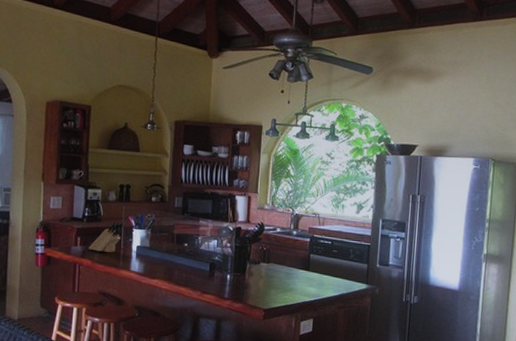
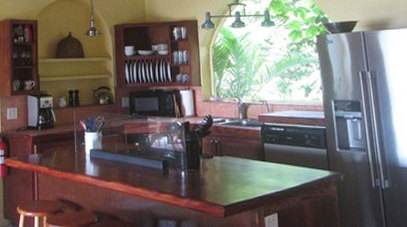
knife block: present [88,222,124,252] -> none [44,127,76,158]

